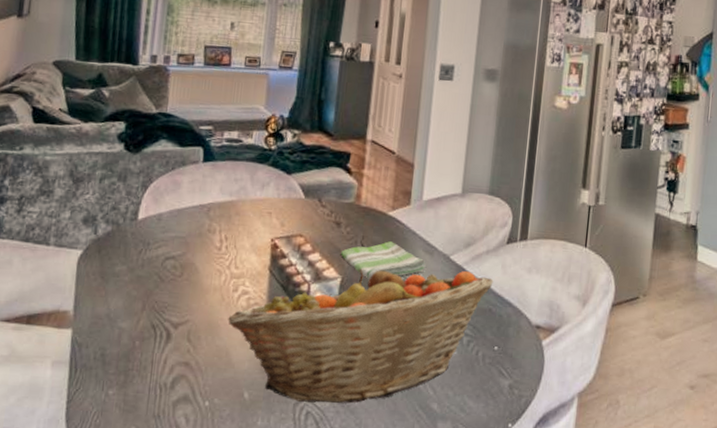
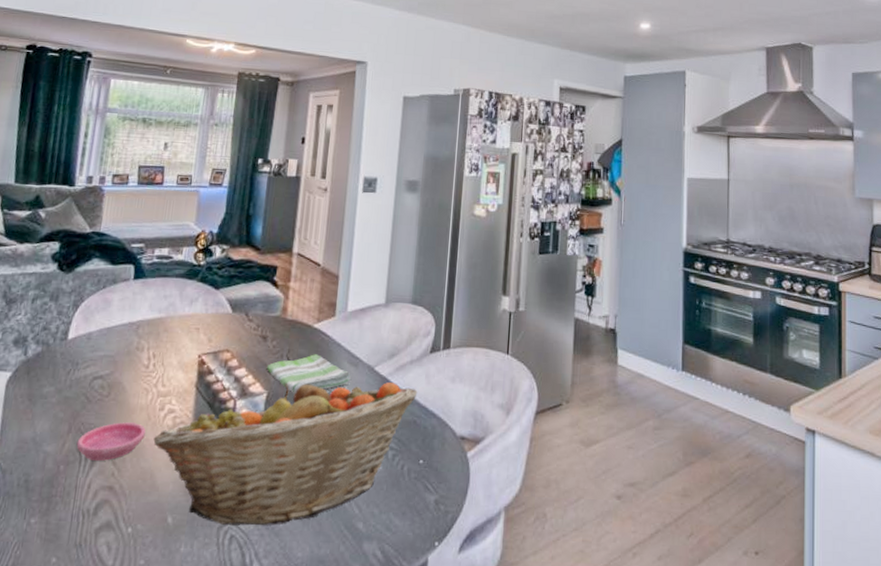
saucer: none [151,301,220,338] -> present [76,422,146,461]

